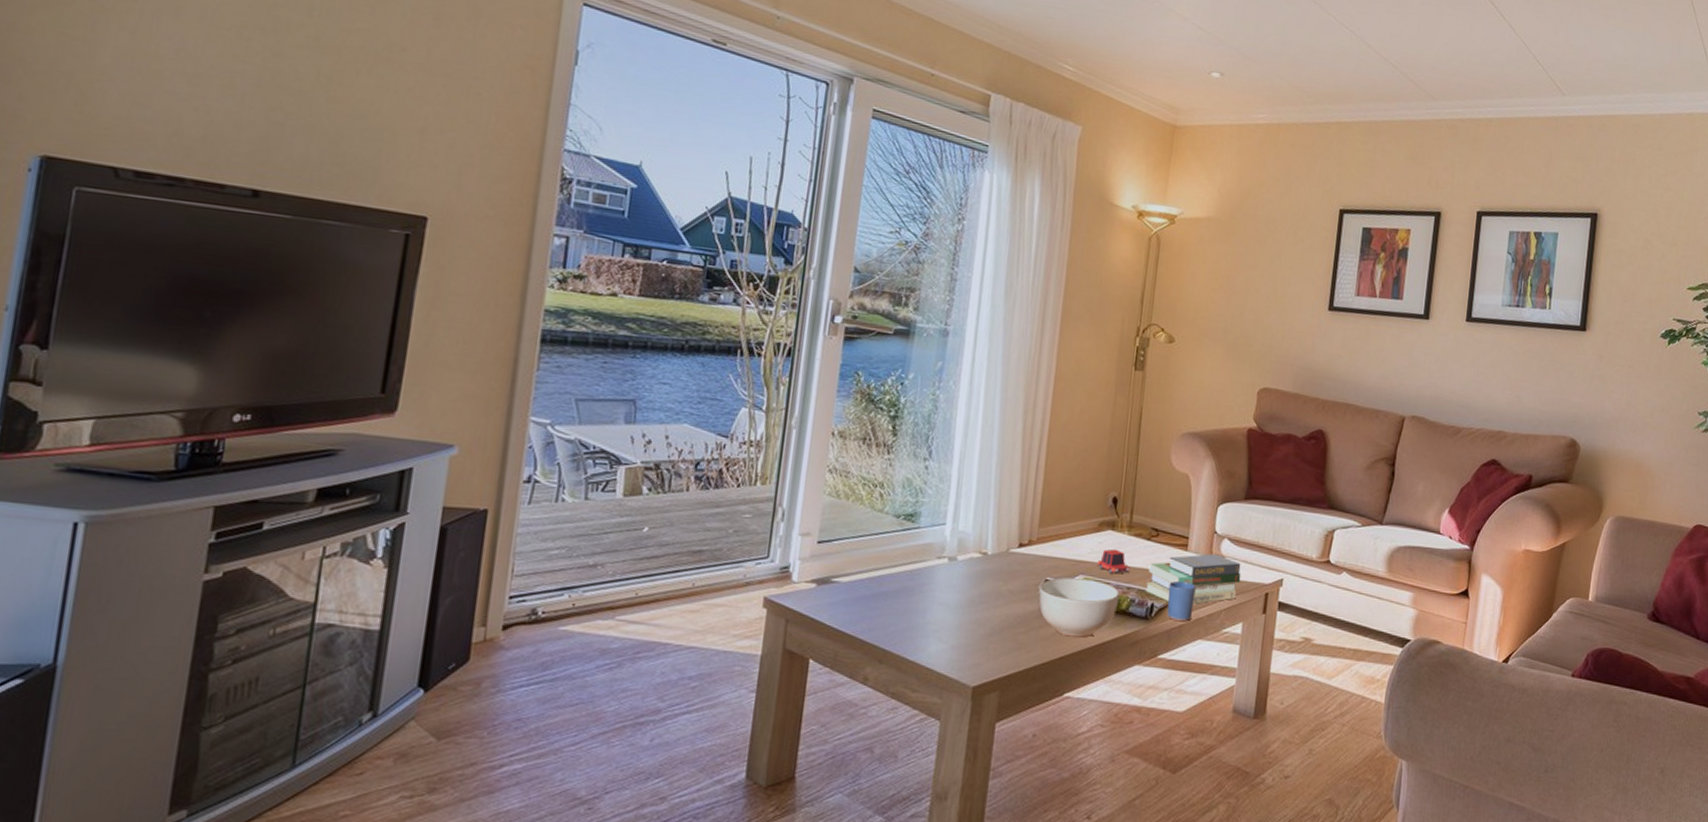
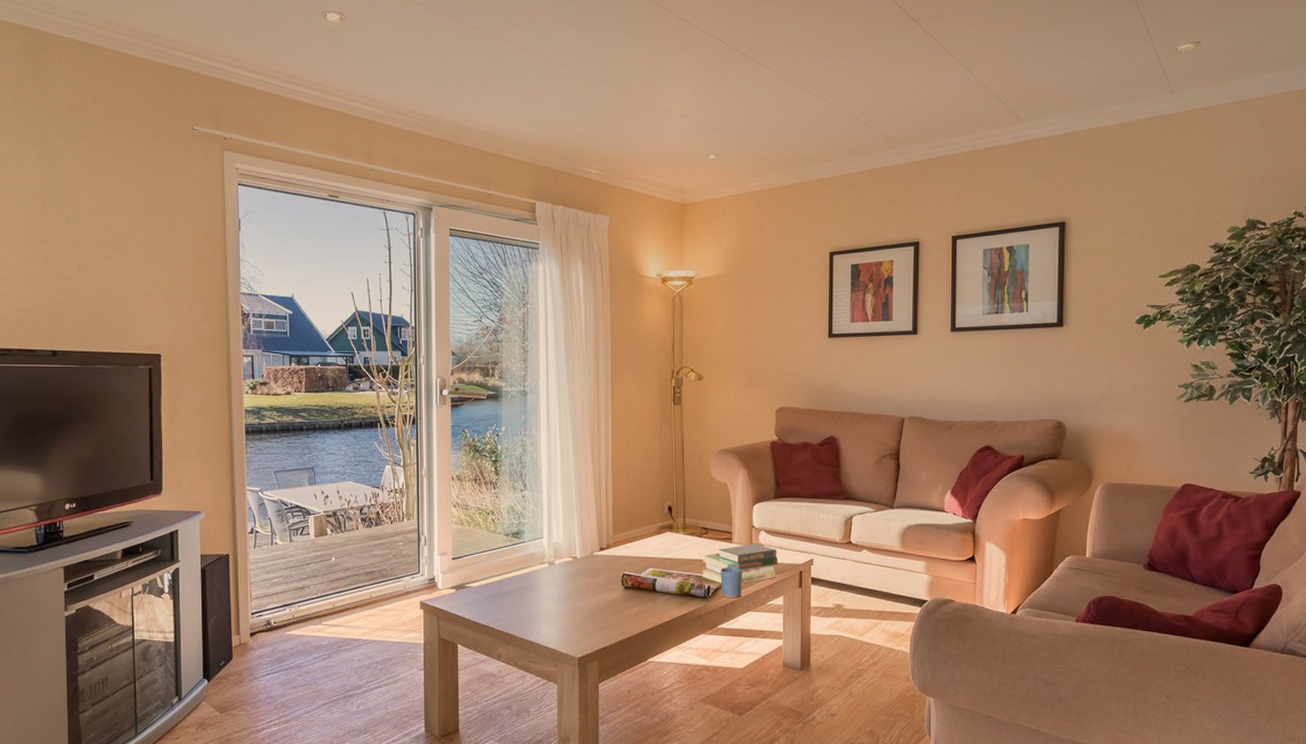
bowl: present [1038,577,1120,638] -> none [619,571,682,616]
toy car: present [1096,549,1130,574] -> none [661,546,688,565]

